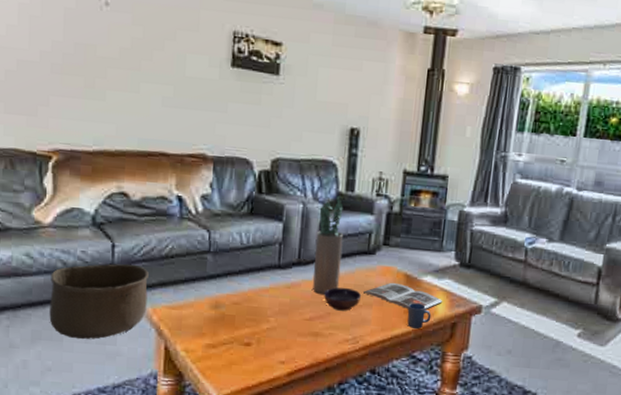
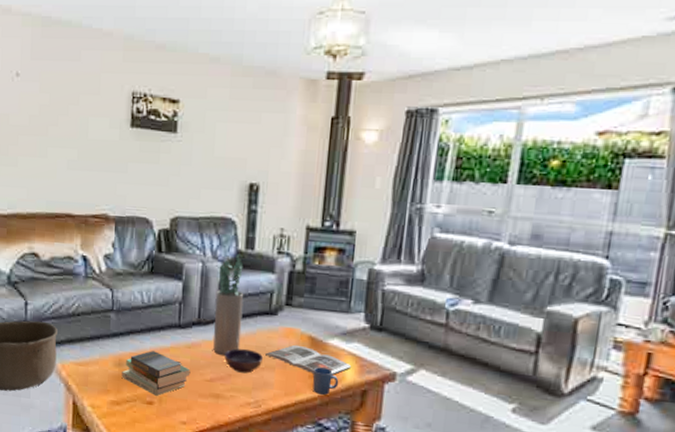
books: none [218,291,290,338] -> present [122,350,191,397]

